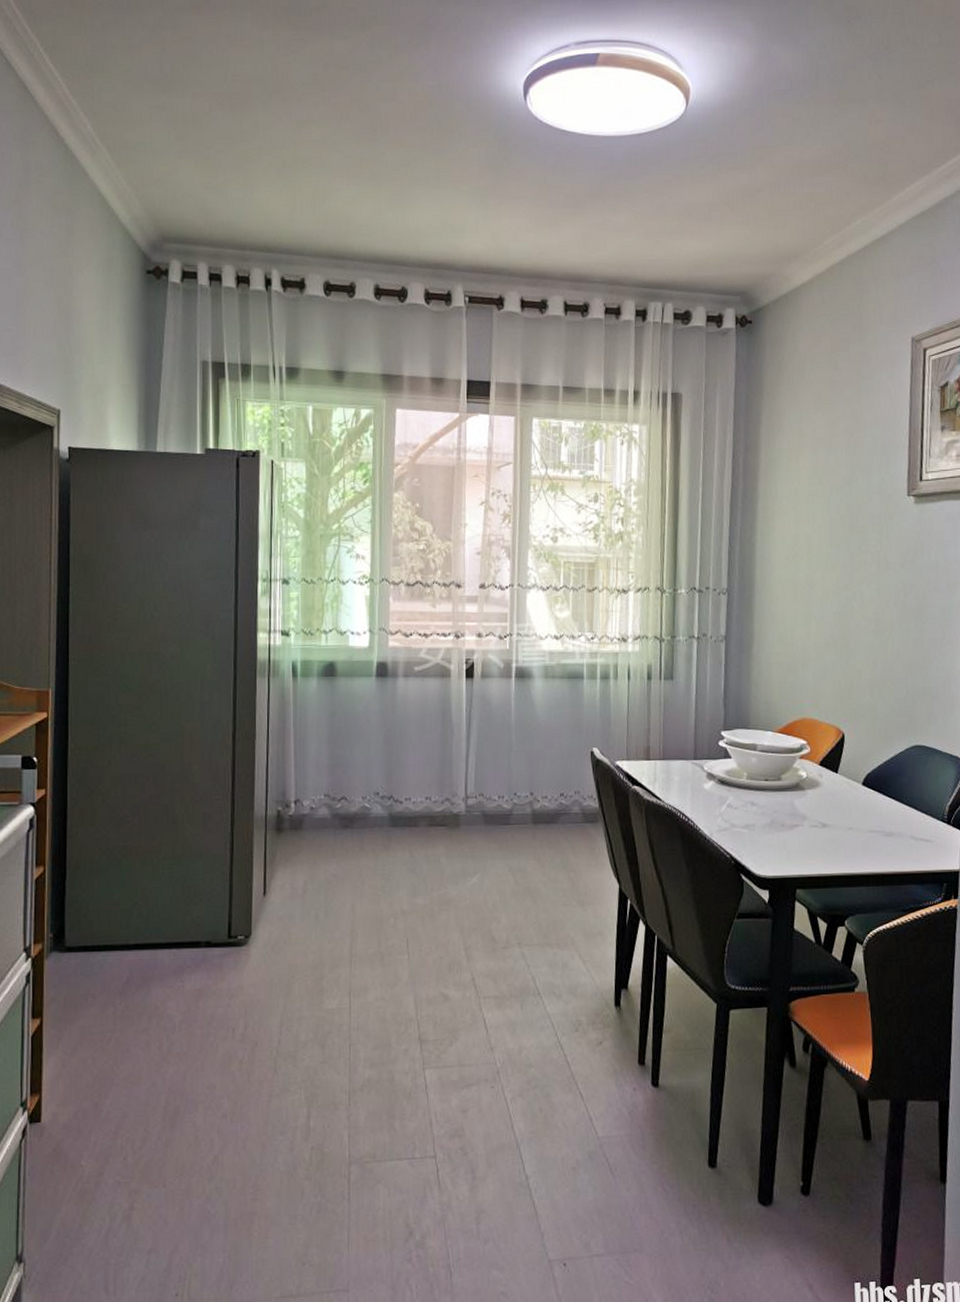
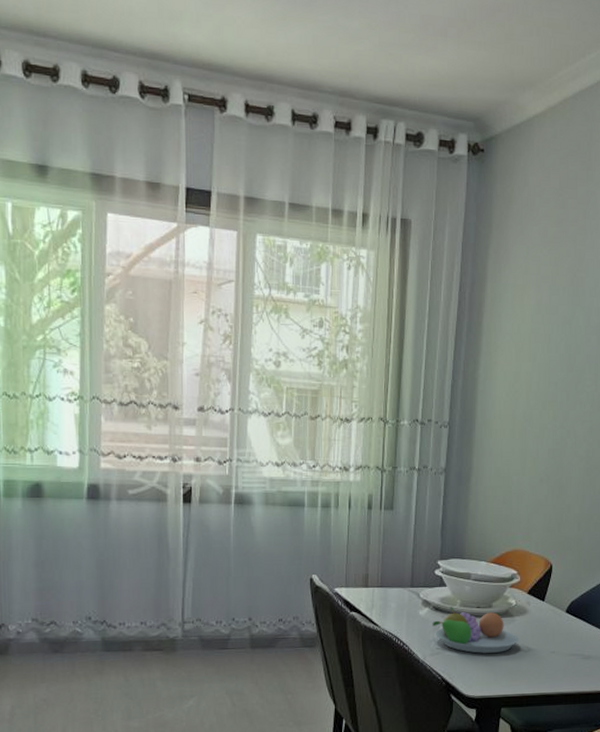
fruit bowl: none [718,780,813,830] -> present [432,607,520,653]

